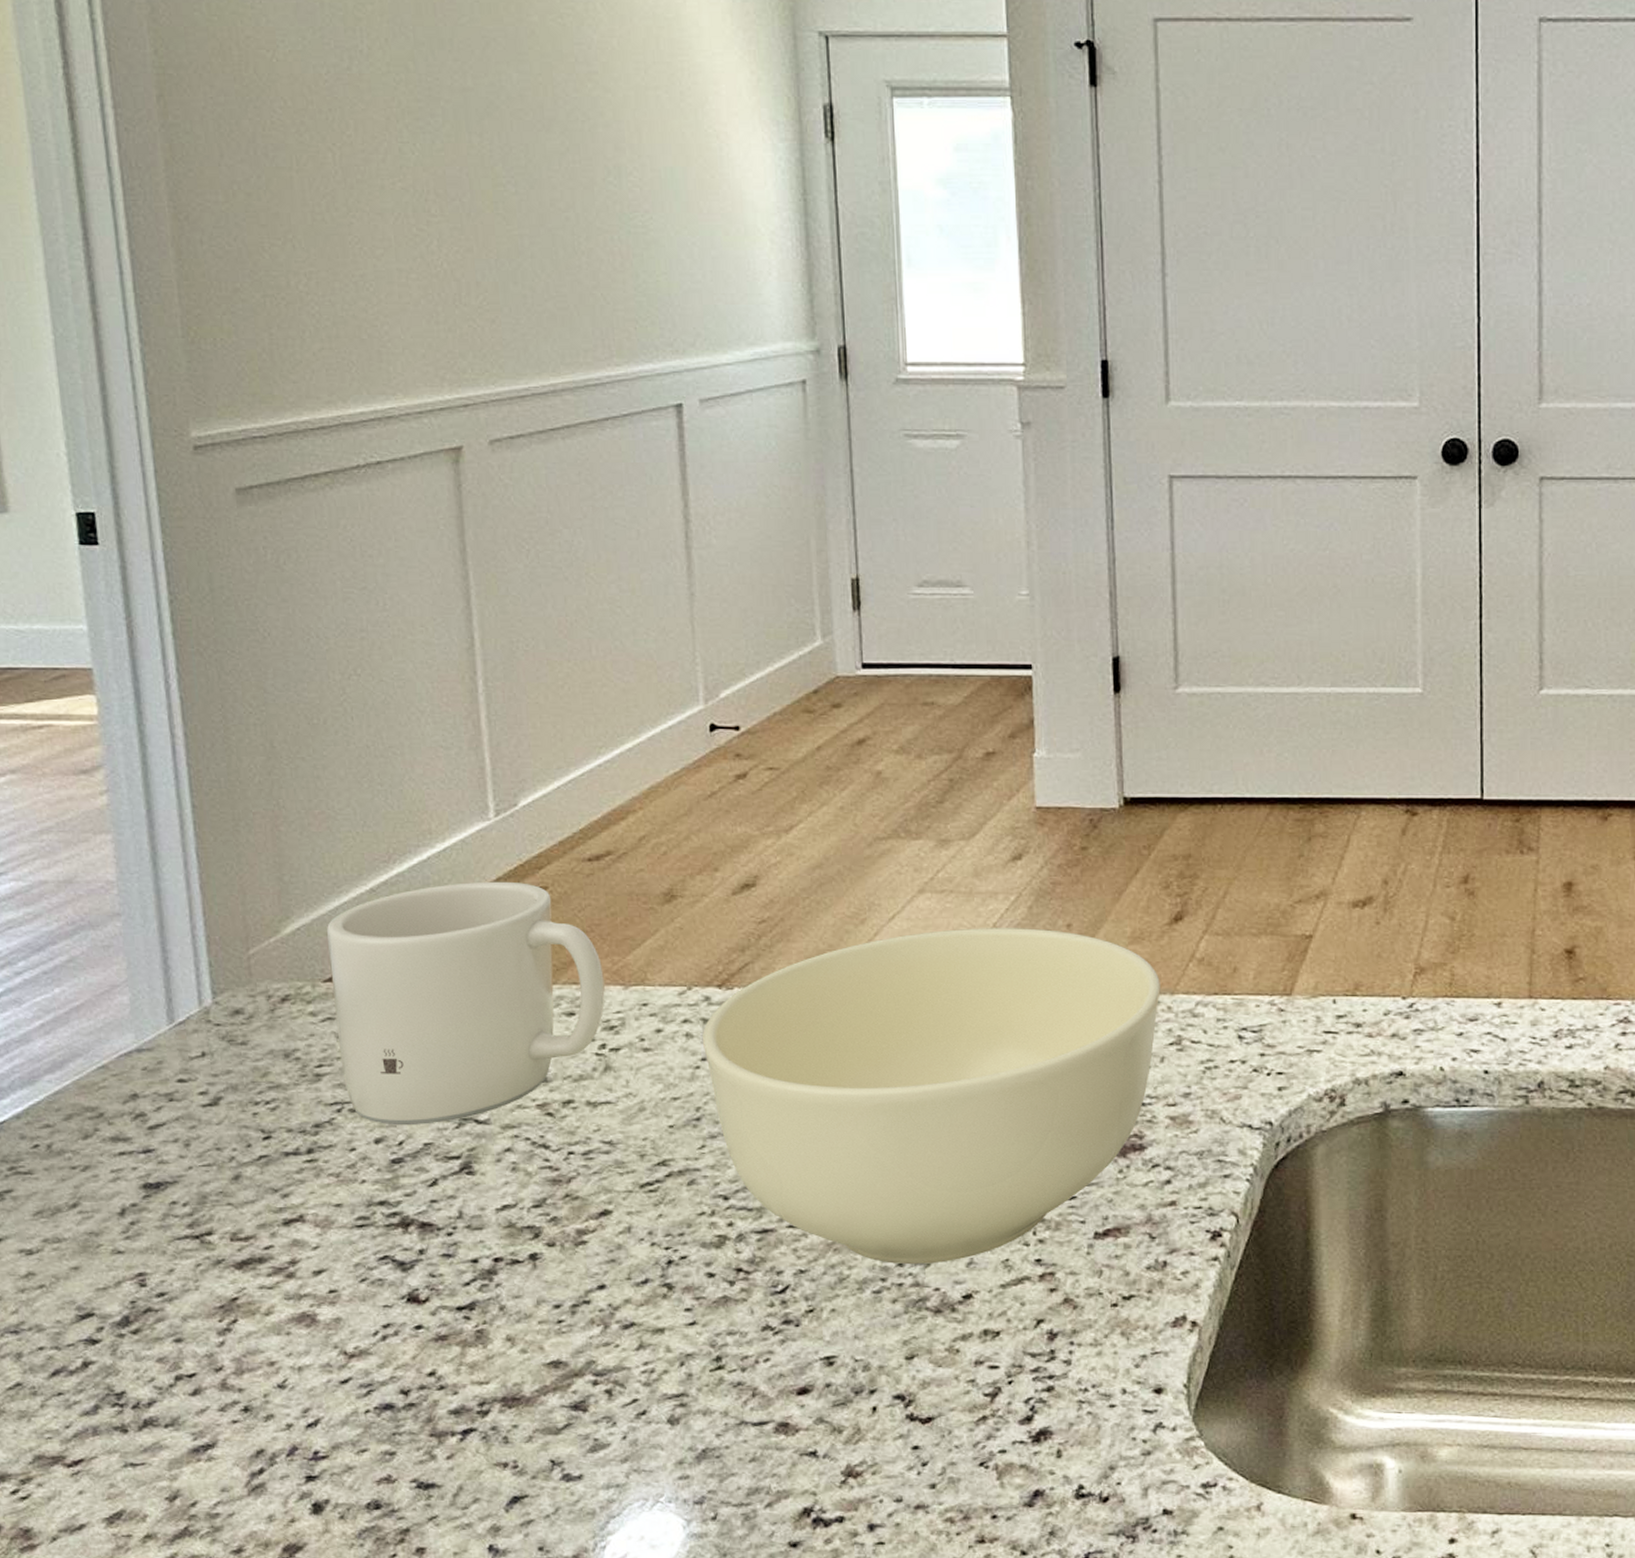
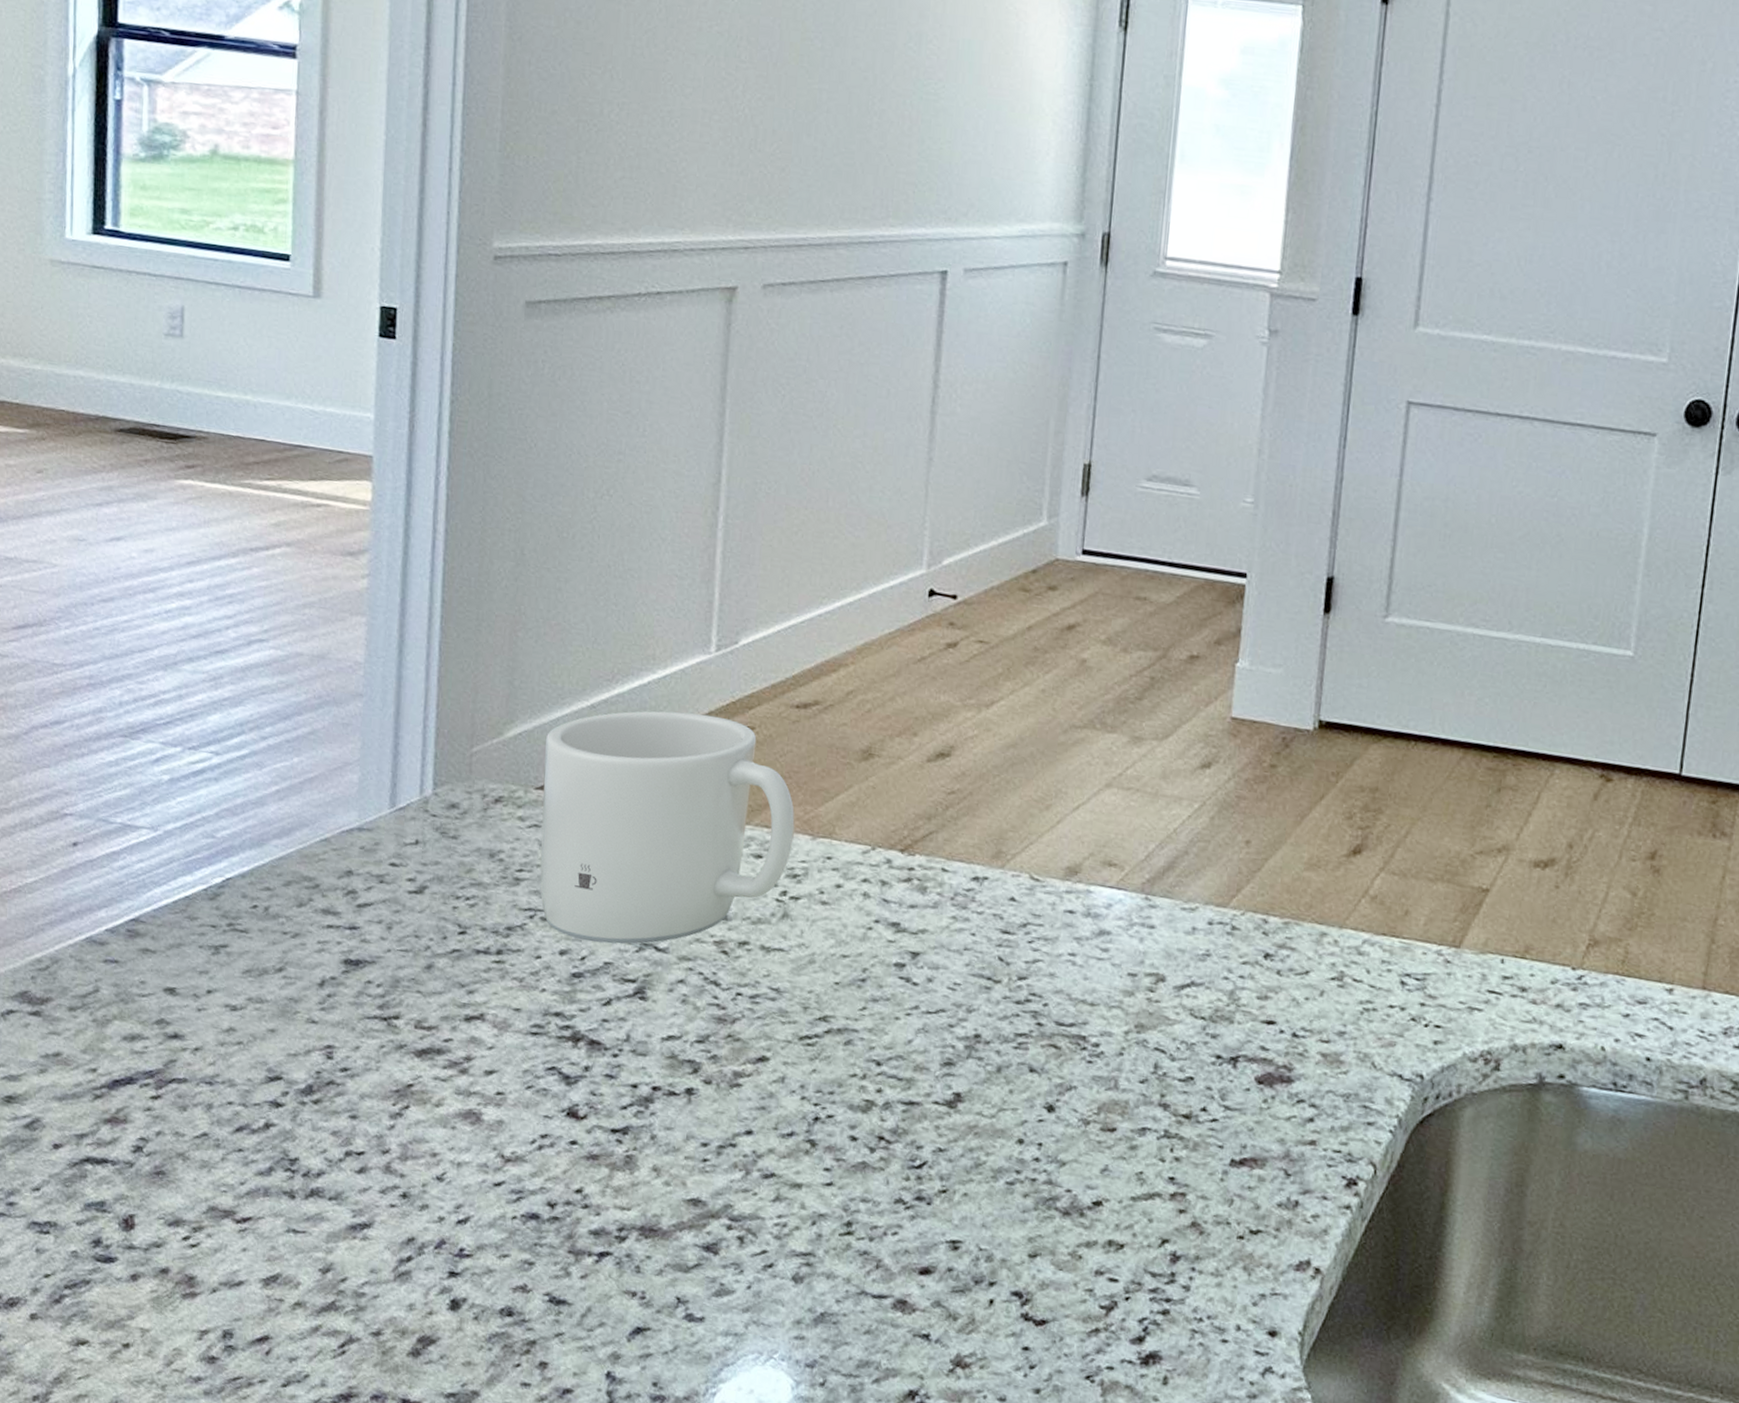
bowl: present [702,928,1161,1264] -> none [878,827,1331,1165]

